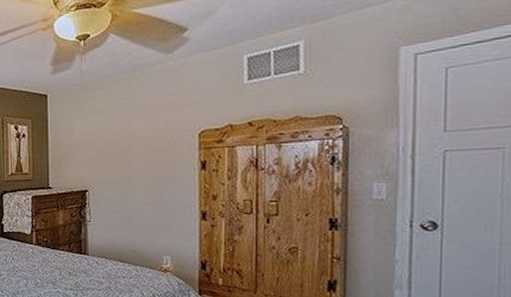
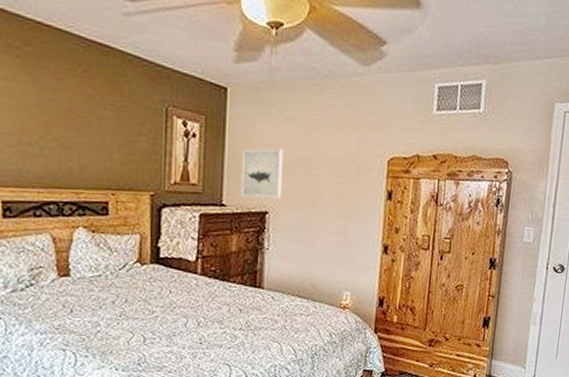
wall art: none [62,137,99,181] -> present [240,148,284,199]

